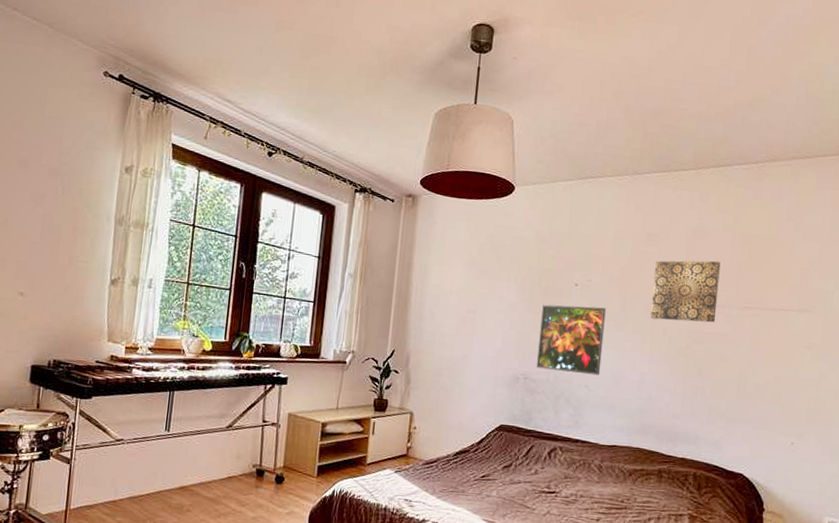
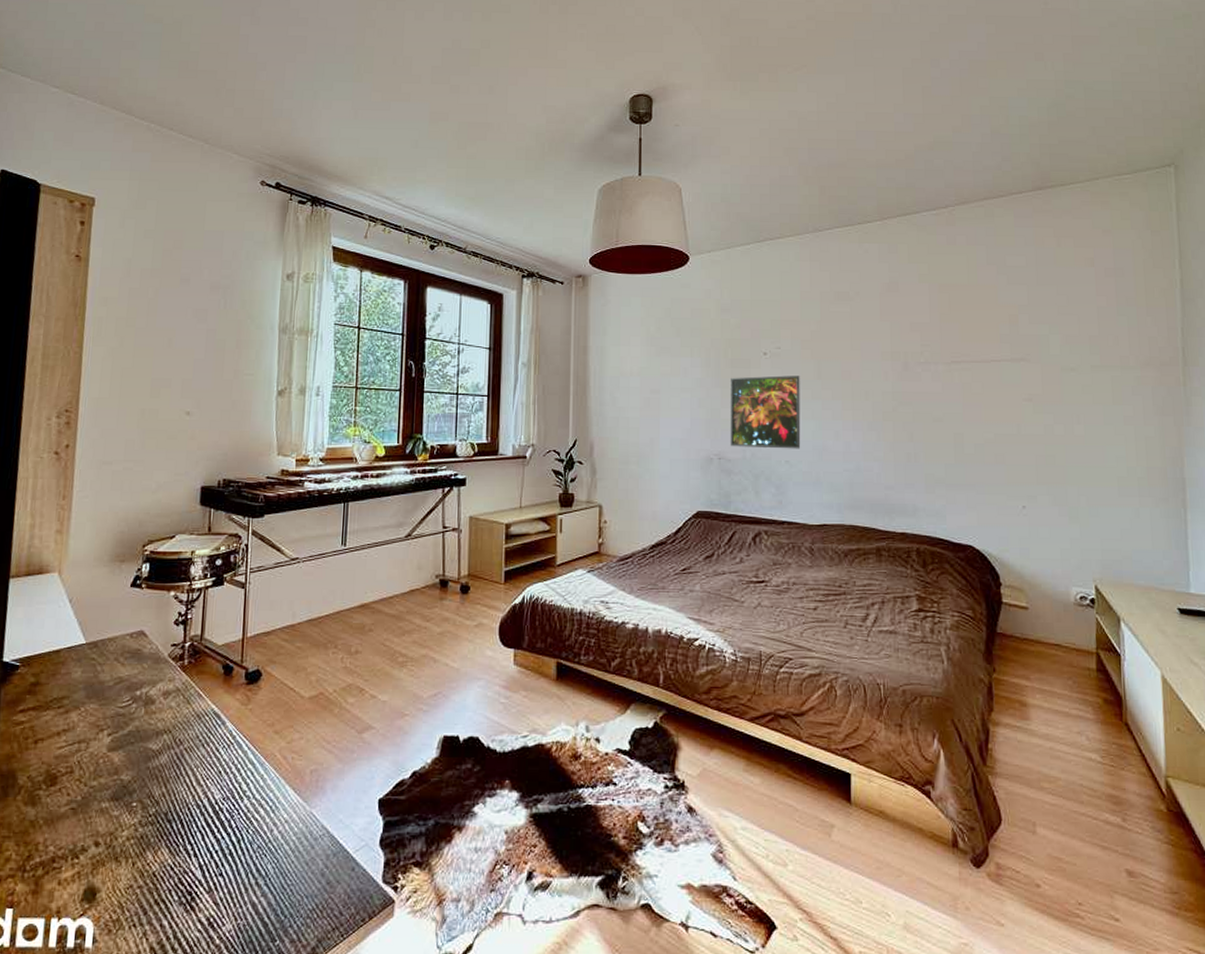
wall art: present [650,261,721,323] -> none [848,315,921,383]

